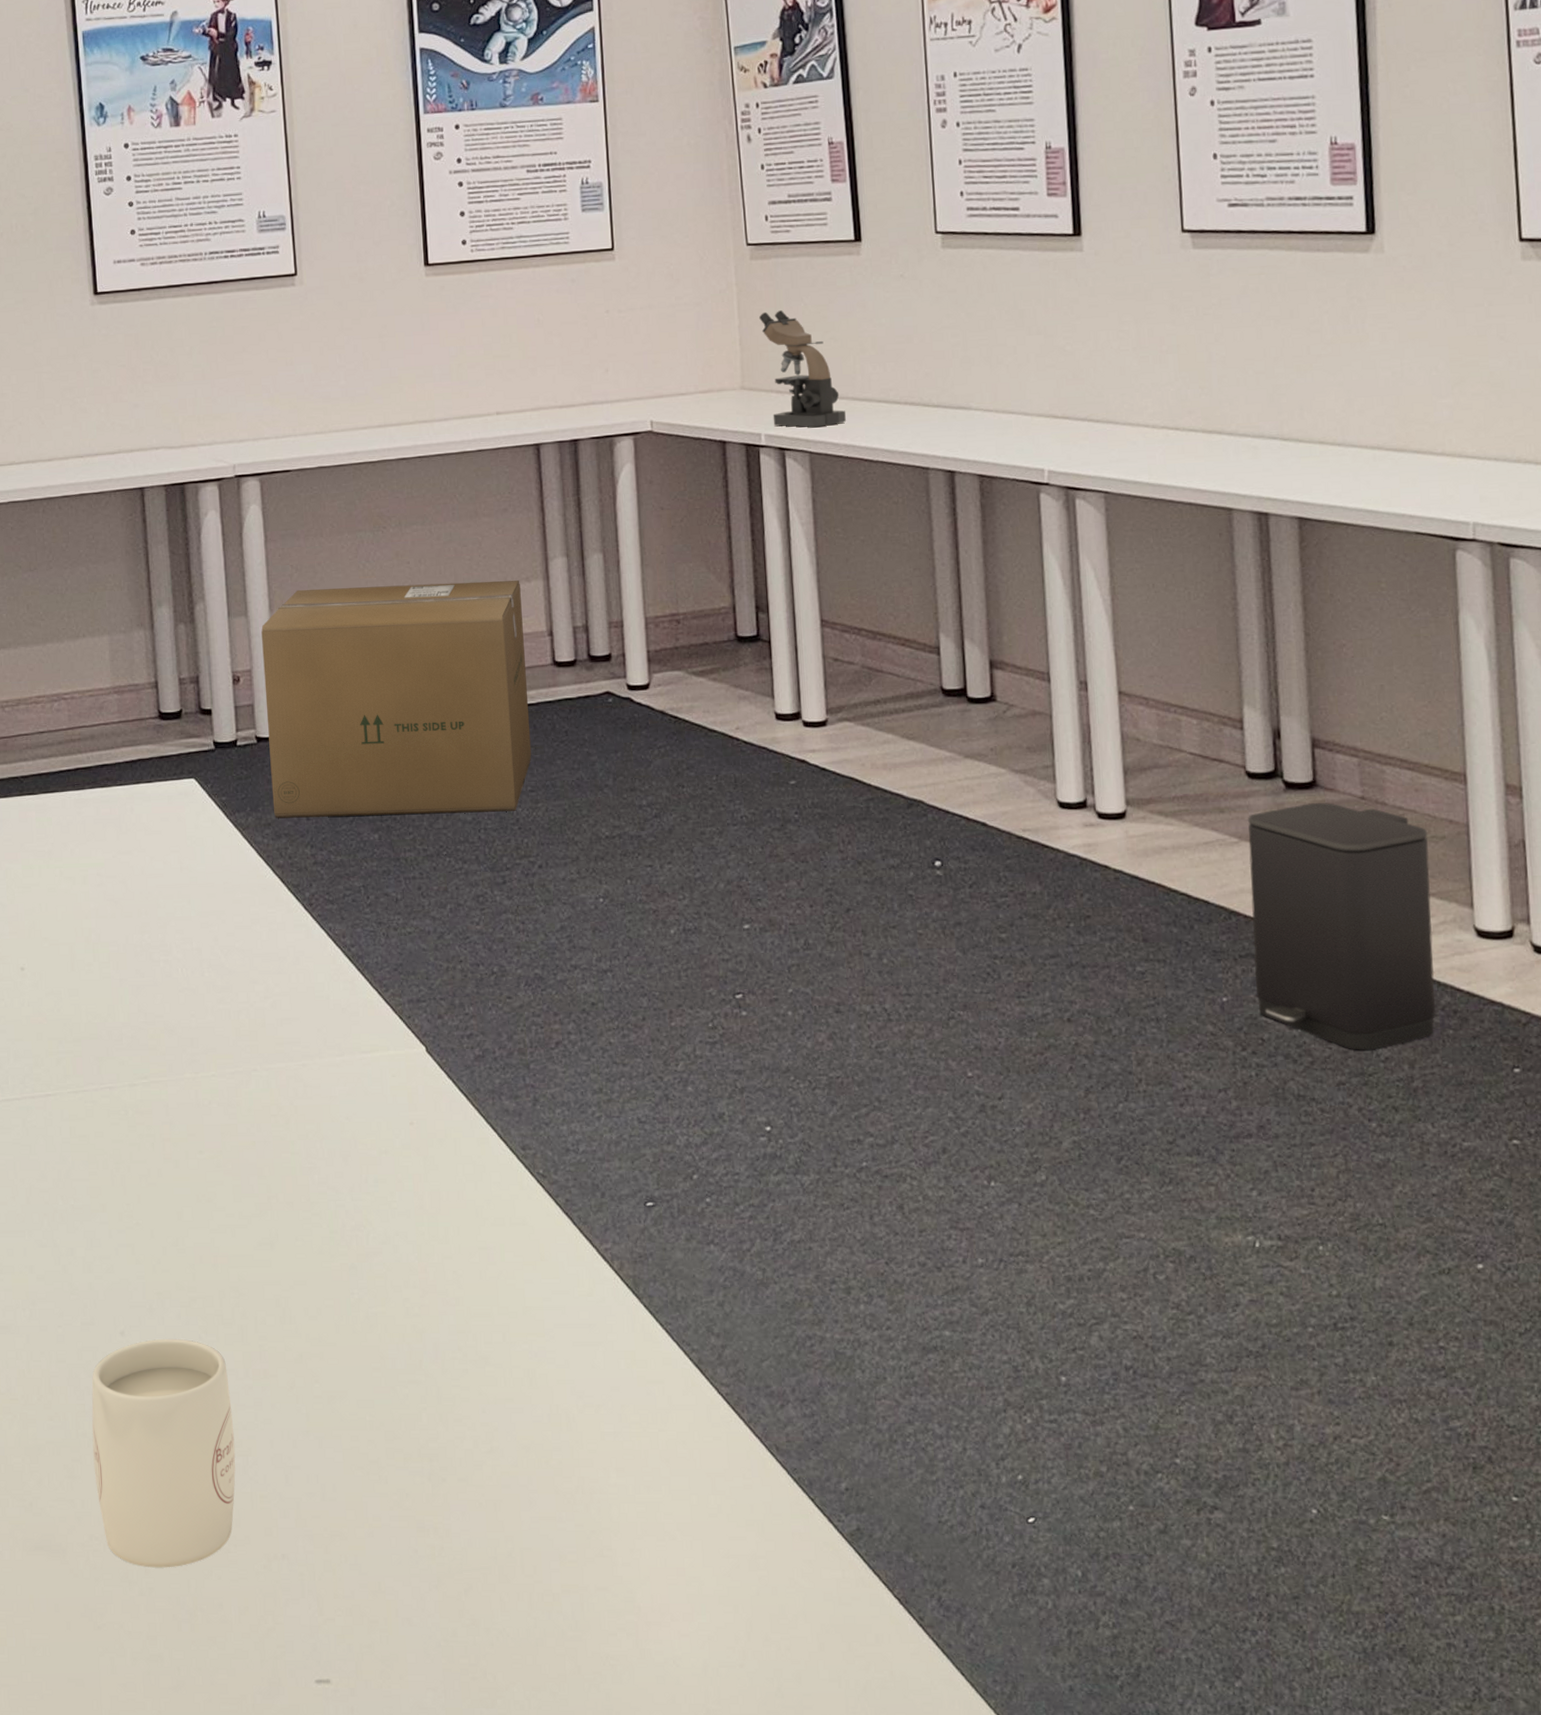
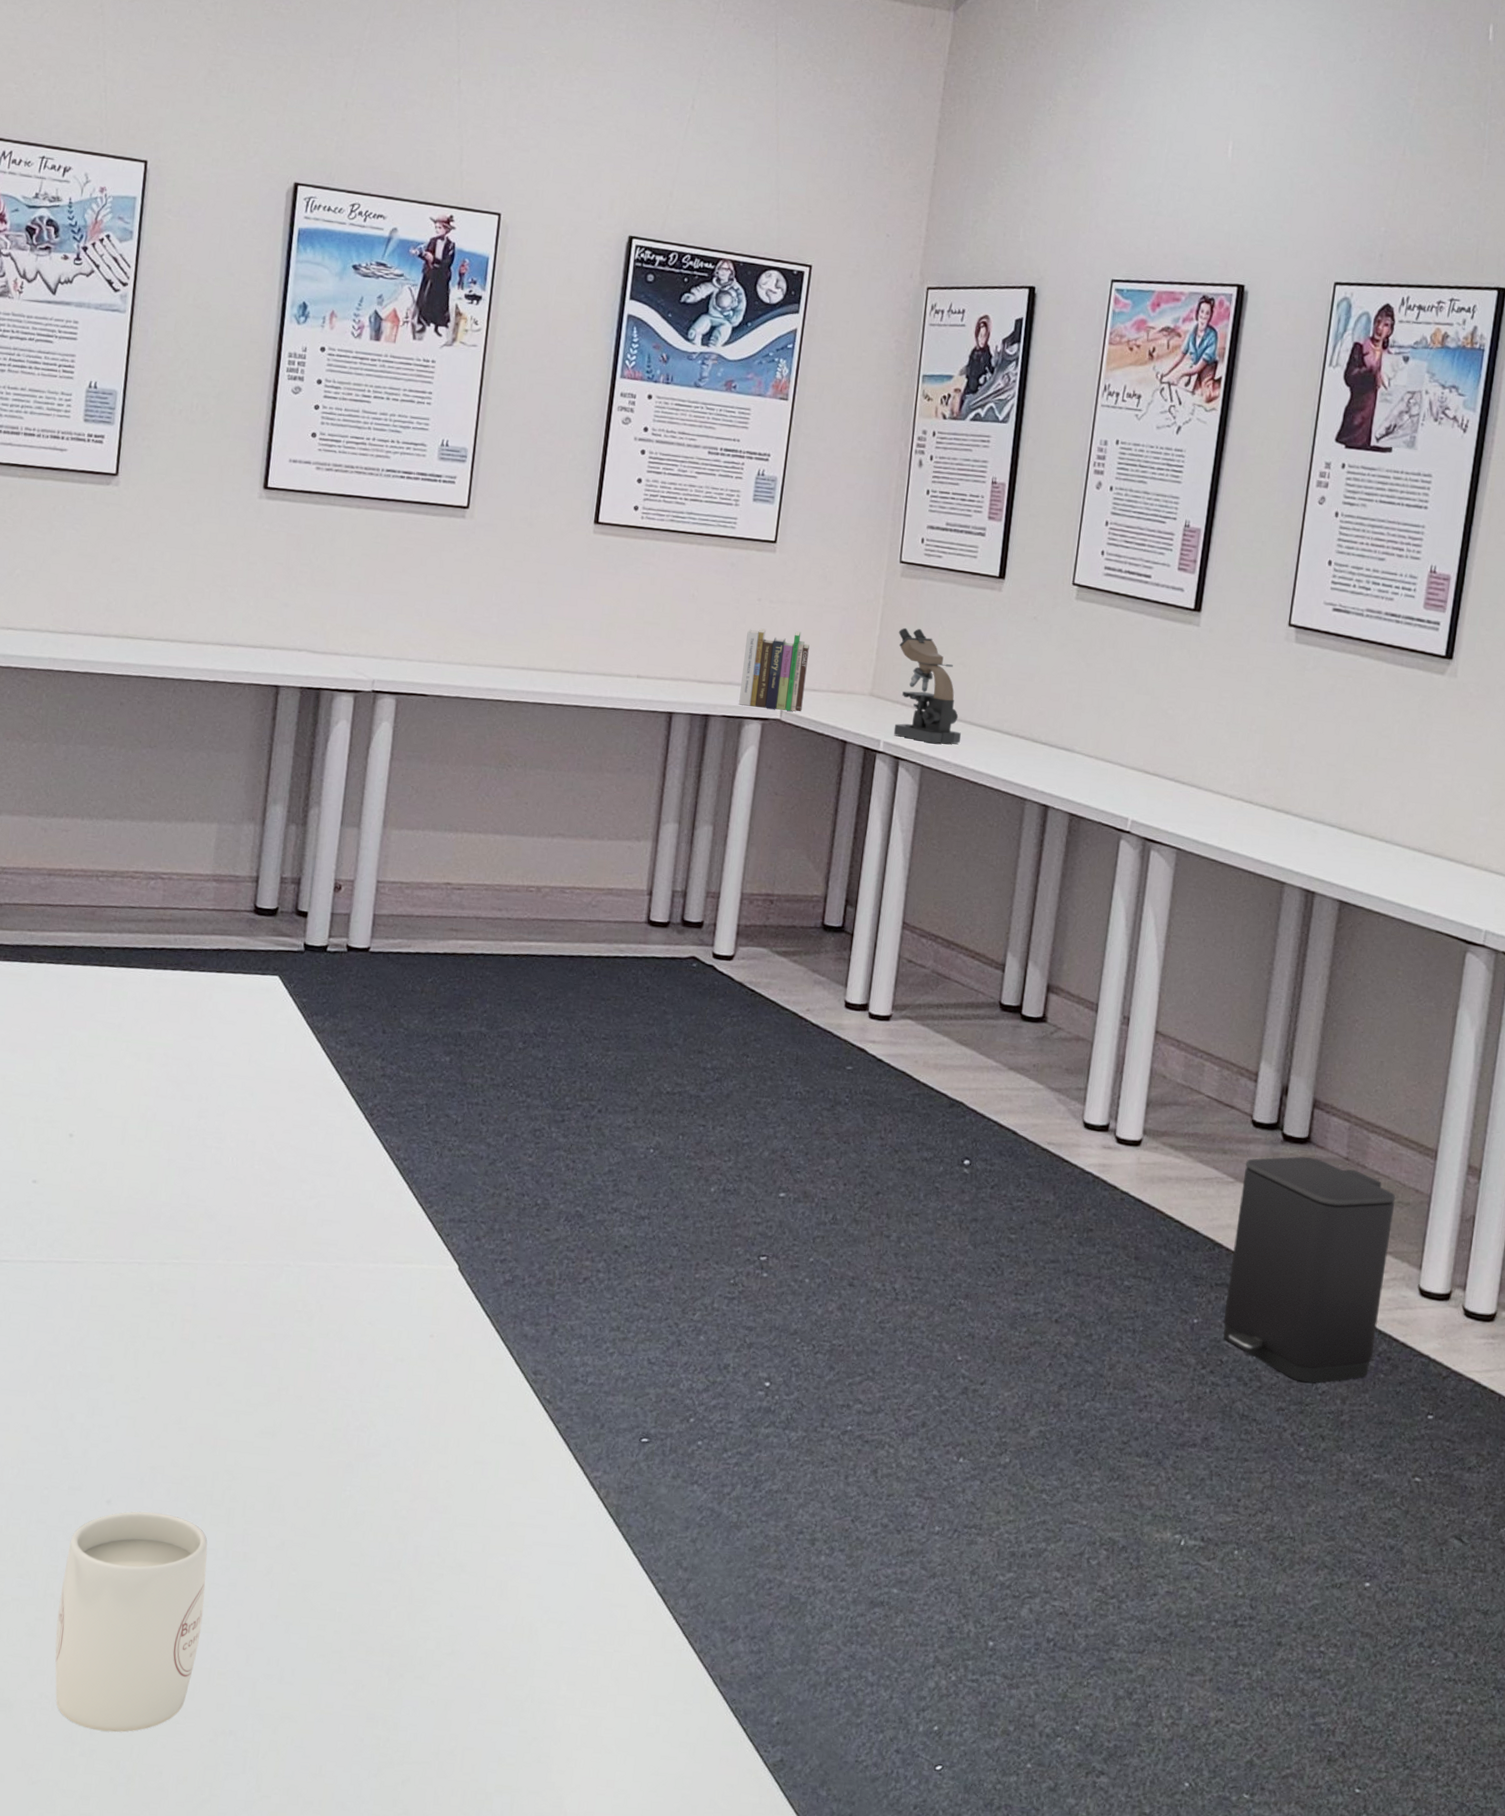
box: present [261,580,532,819] -> none [351,811,630,1055]
books: none [601,336,673,424] -> present [739,628,810,712]

